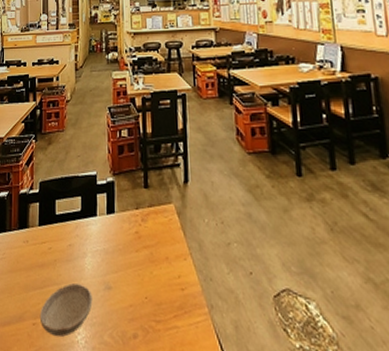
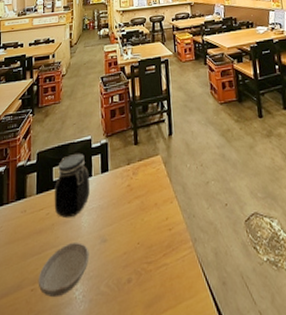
jar: none [56,188,94,257] -> present [54,153,90,219]

